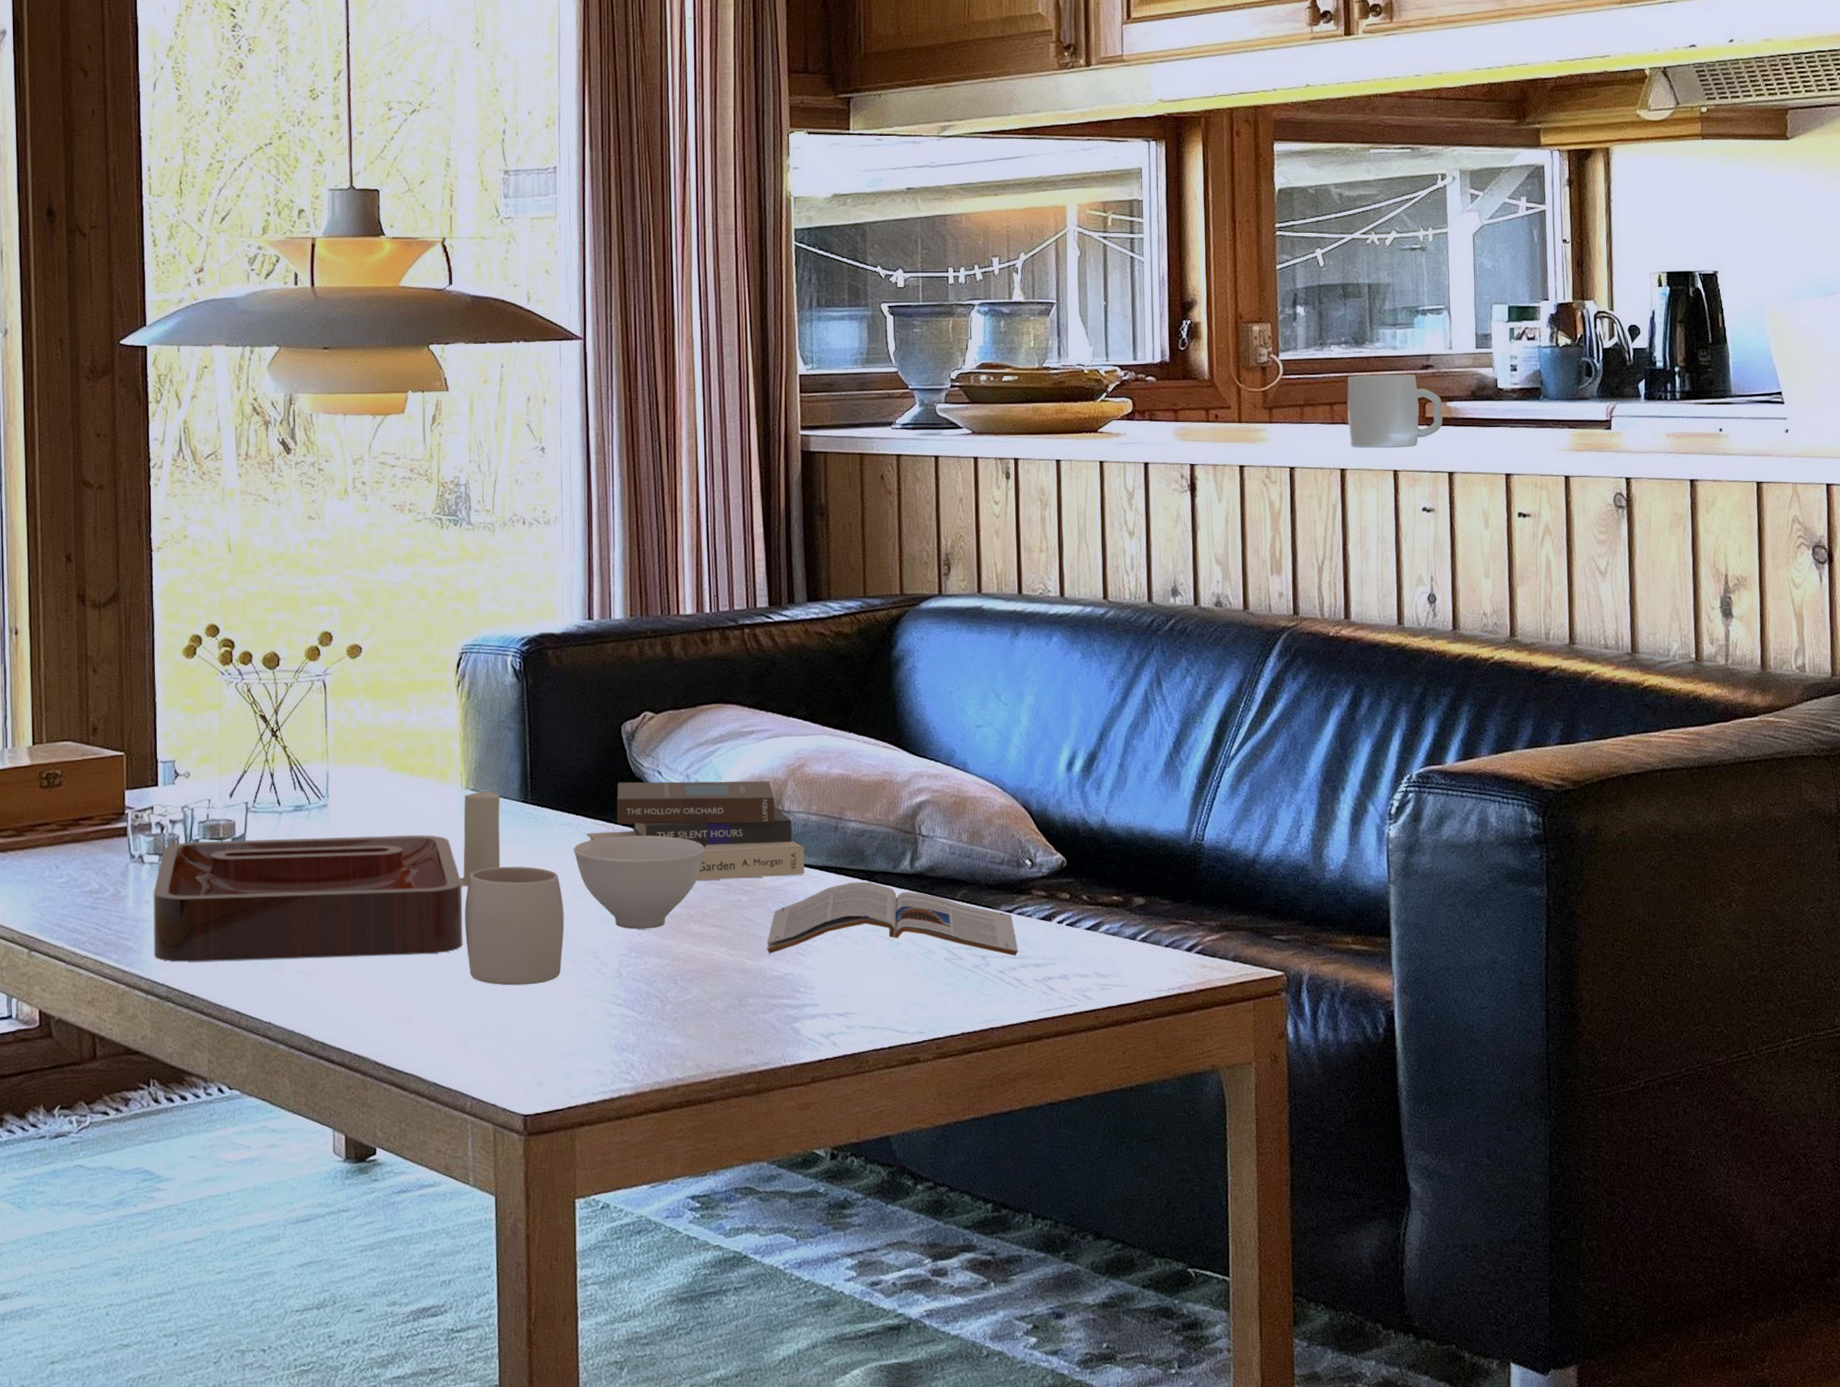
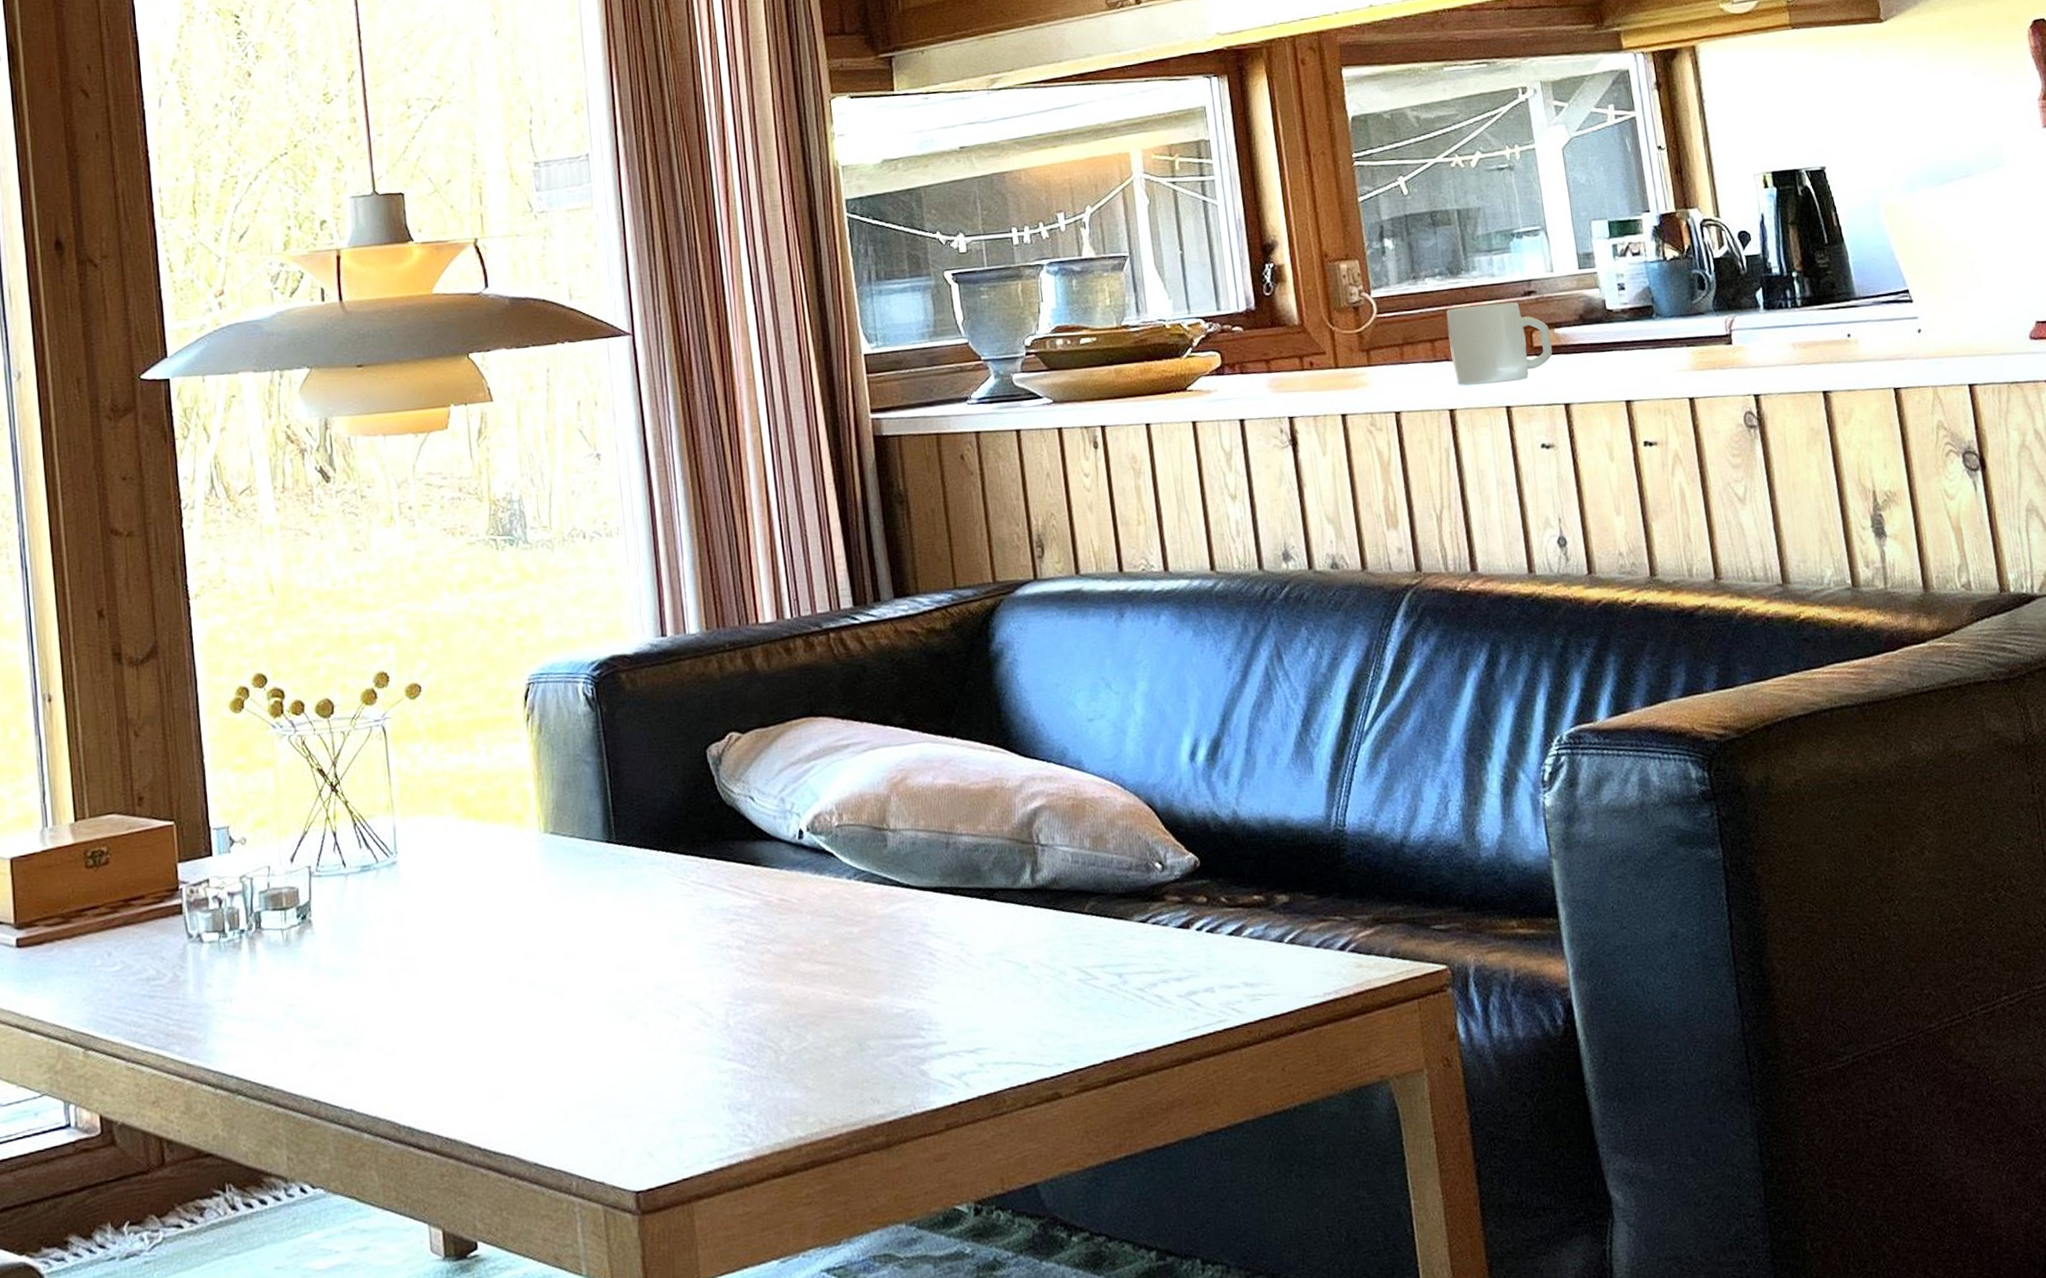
decorative tray: present [153,835,463,962] -> none [215,886,555,1050]
candle: present [460,791,500,887] -> none [543,833,588,941]
mug: present [465,866,564,986] -> none [553,913,664,1048]
bowl: present [573,835,706,930] -> none [665,867,809,974]
books: present [586,781,805,881] -> none [678,798,918,915]
magazine: present [767,881,1018,957] -> none [883,900,1157,990]

